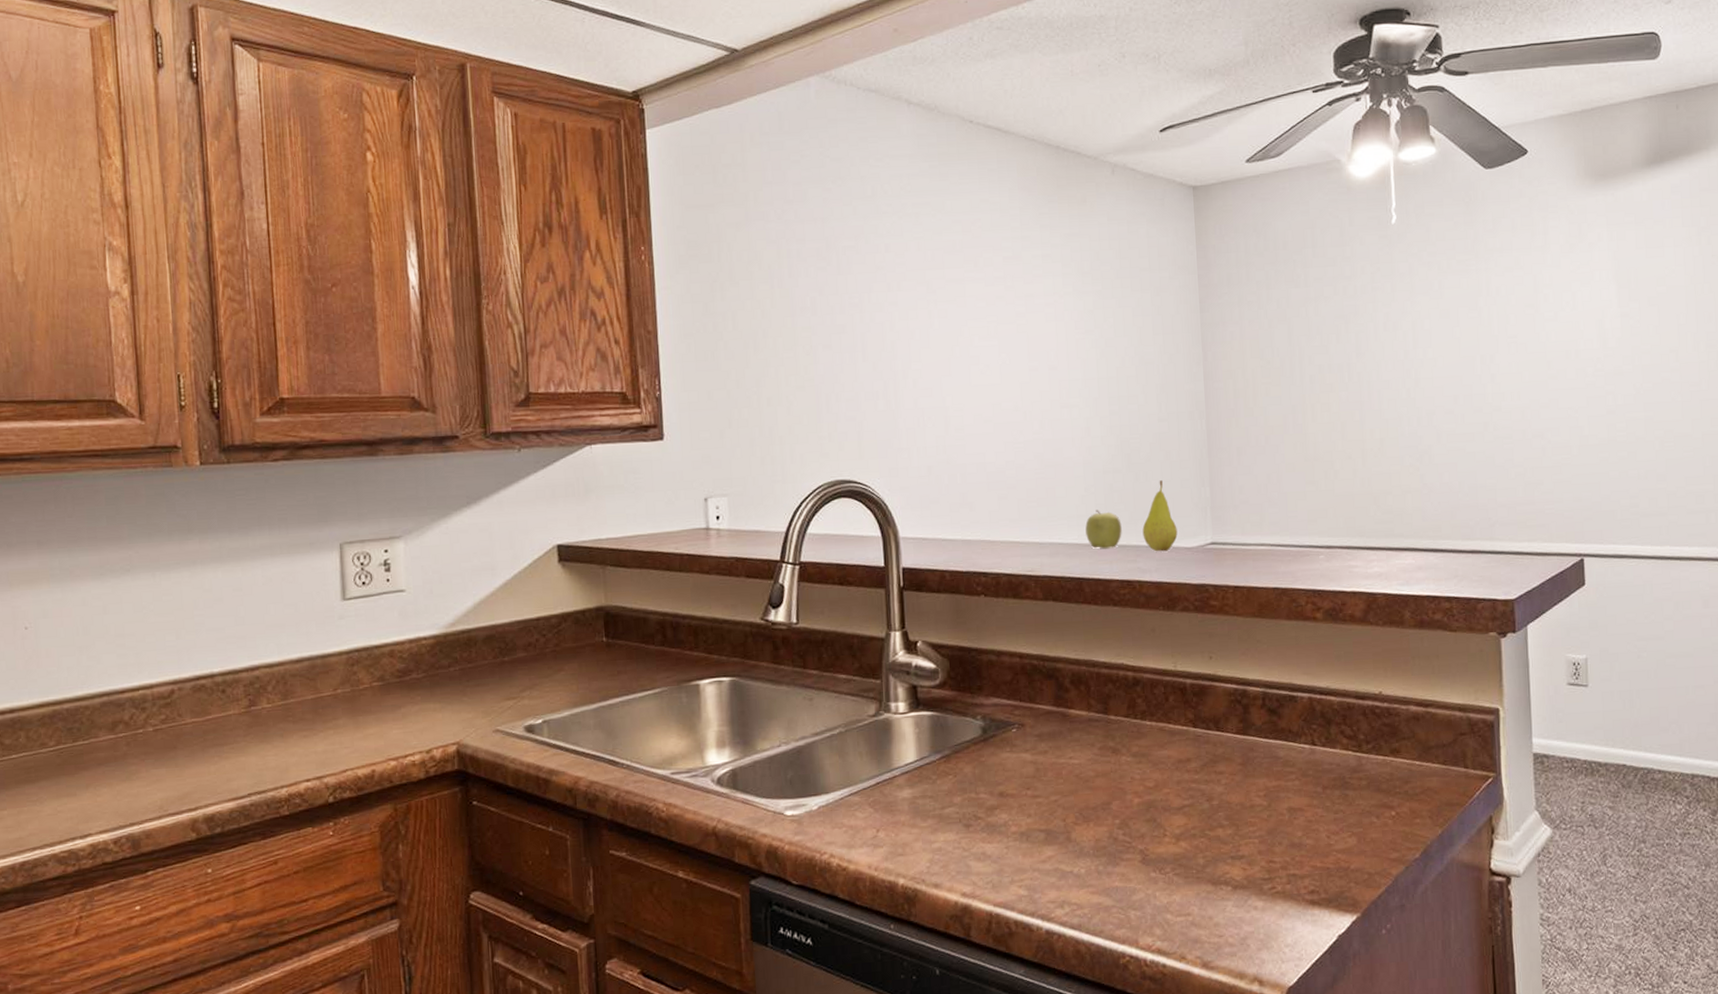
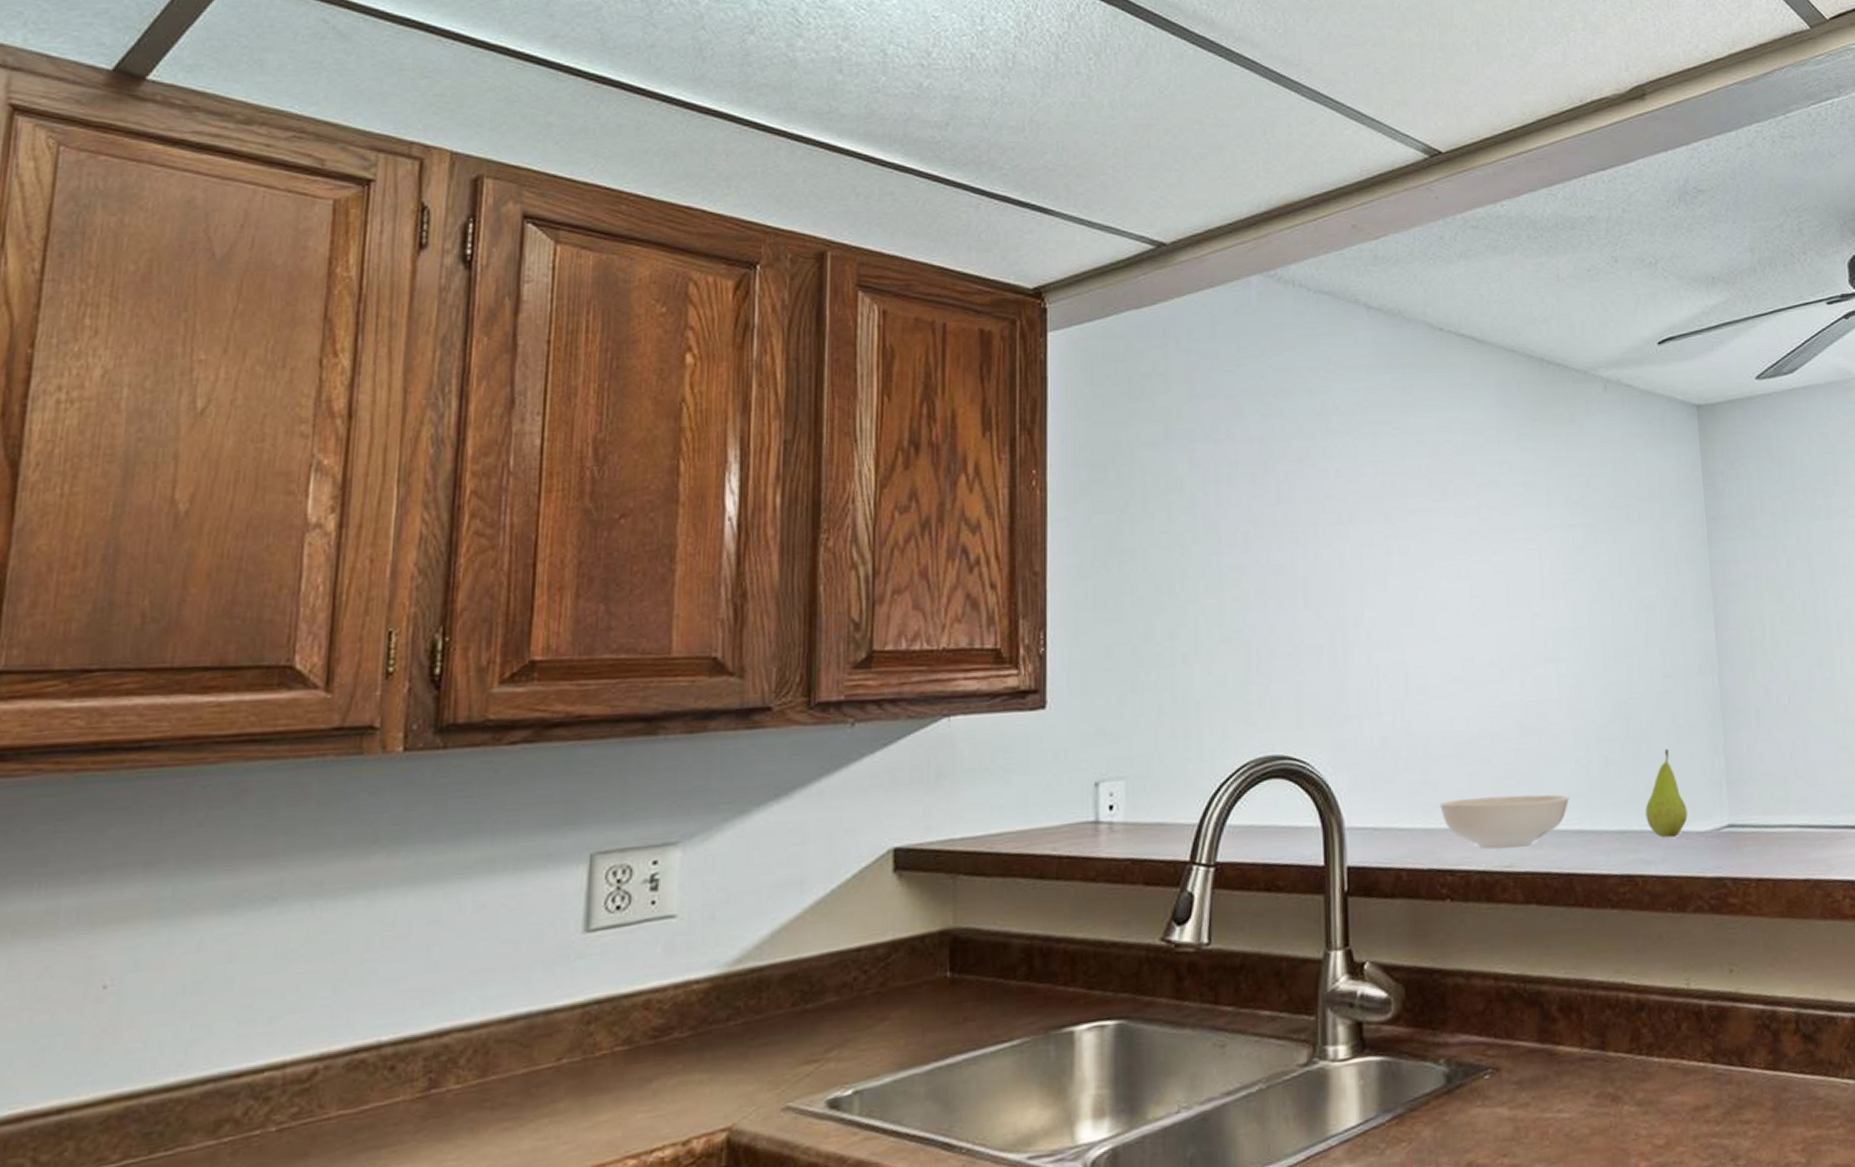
bowl: none [975,515,1080,557] -> present [1439,794,1570,850]
fruit: present [1085,510,1122,549] -> none [1576,787,1621,837]

